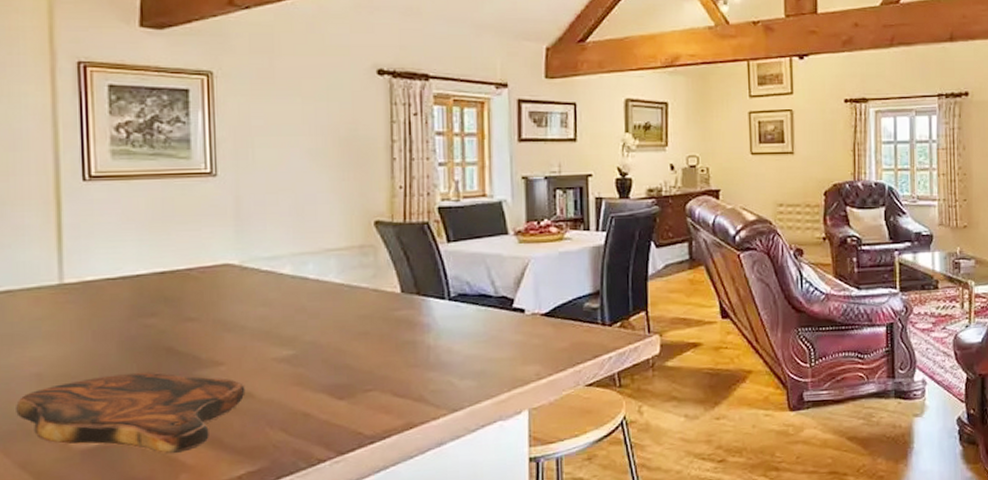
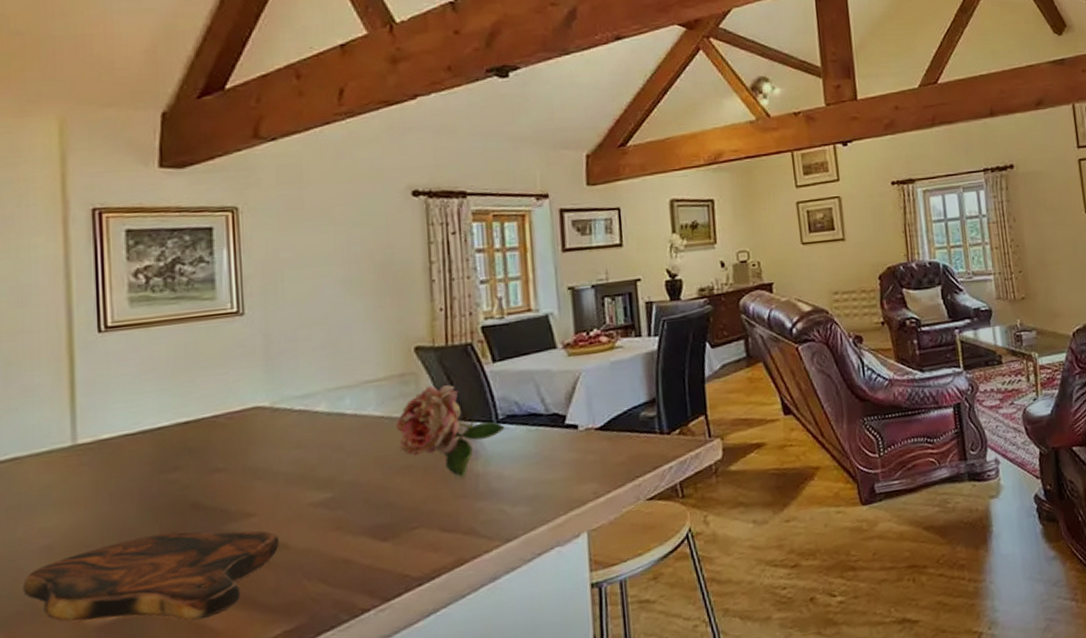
flower: none [354,259,456,349] -> present [395,385,505,479]

